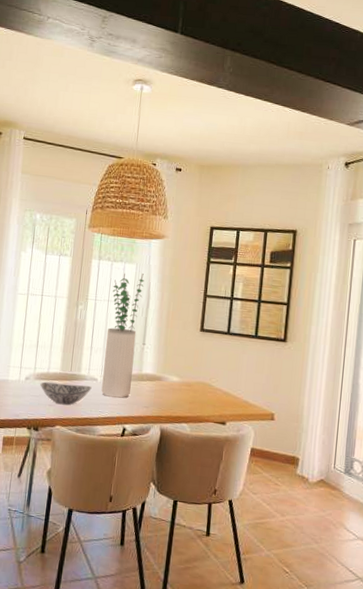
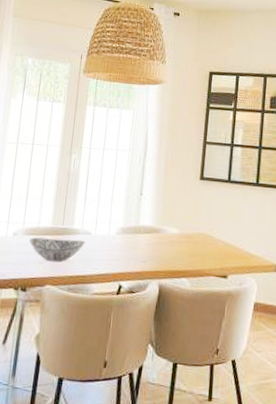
vase: present [101,273,144,398] -> none [95,119,142,253]

